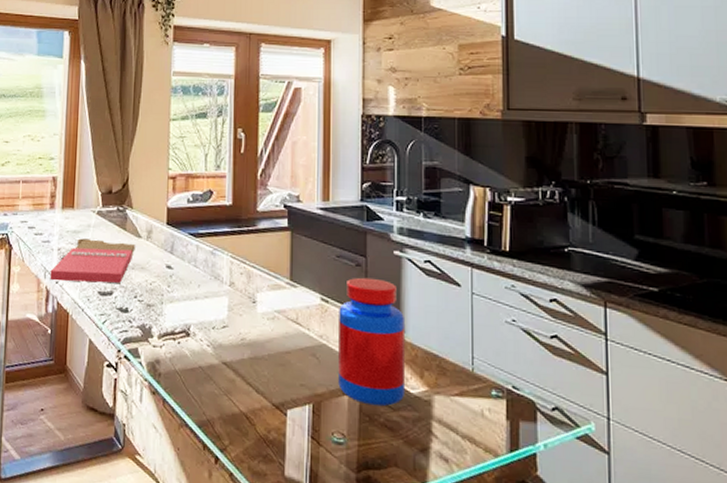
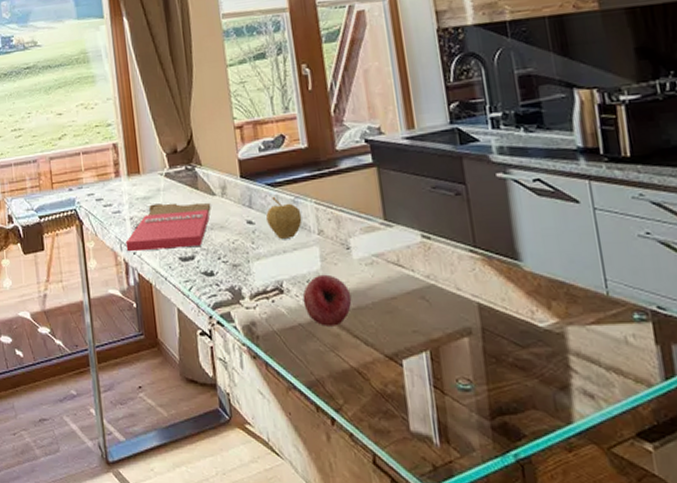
fruit: none [184,245,217,287] -> present [265,196,302,239]
fruit: none [206,323,251,373] -> present [302,274,352,326]
jar: present [338,277,406,407] -> none [443,206,534,345]

